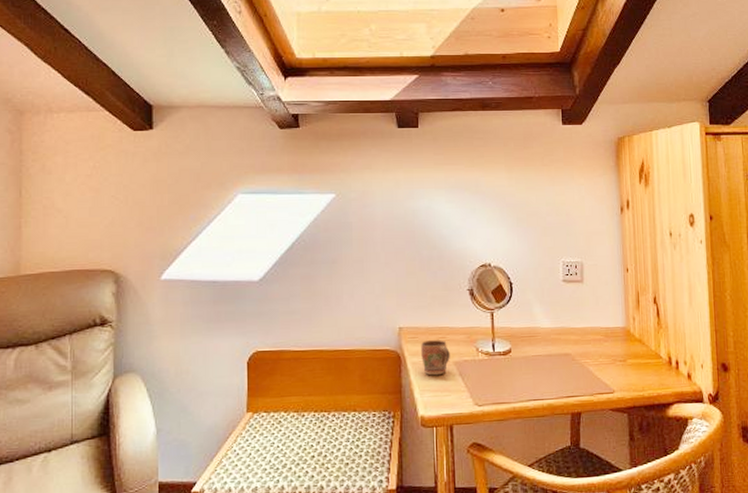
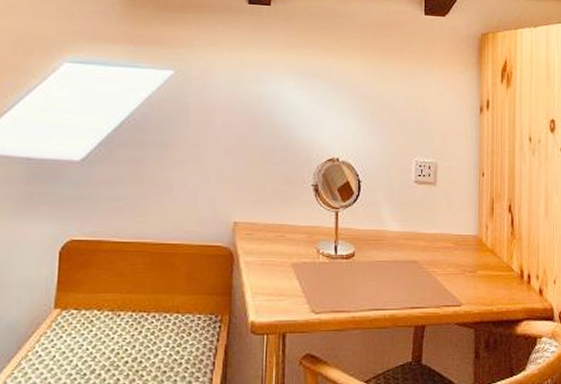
mug: present [421,340,450,376] -> none [256,238,288,278]

